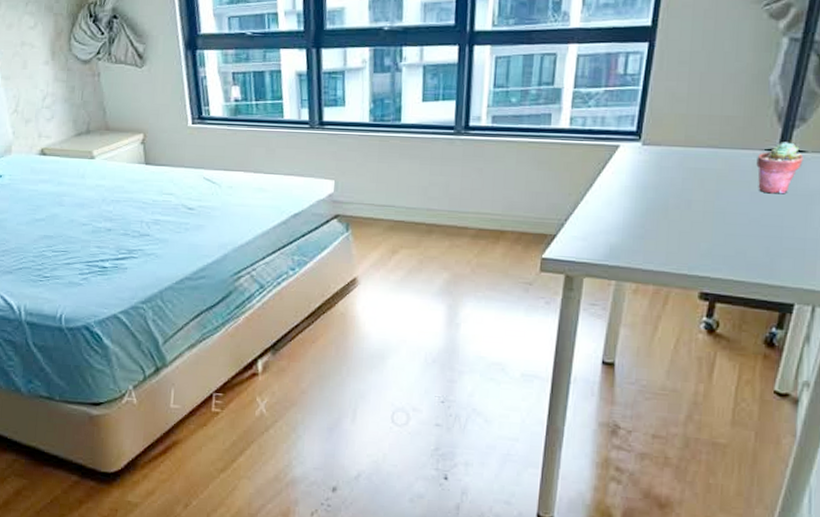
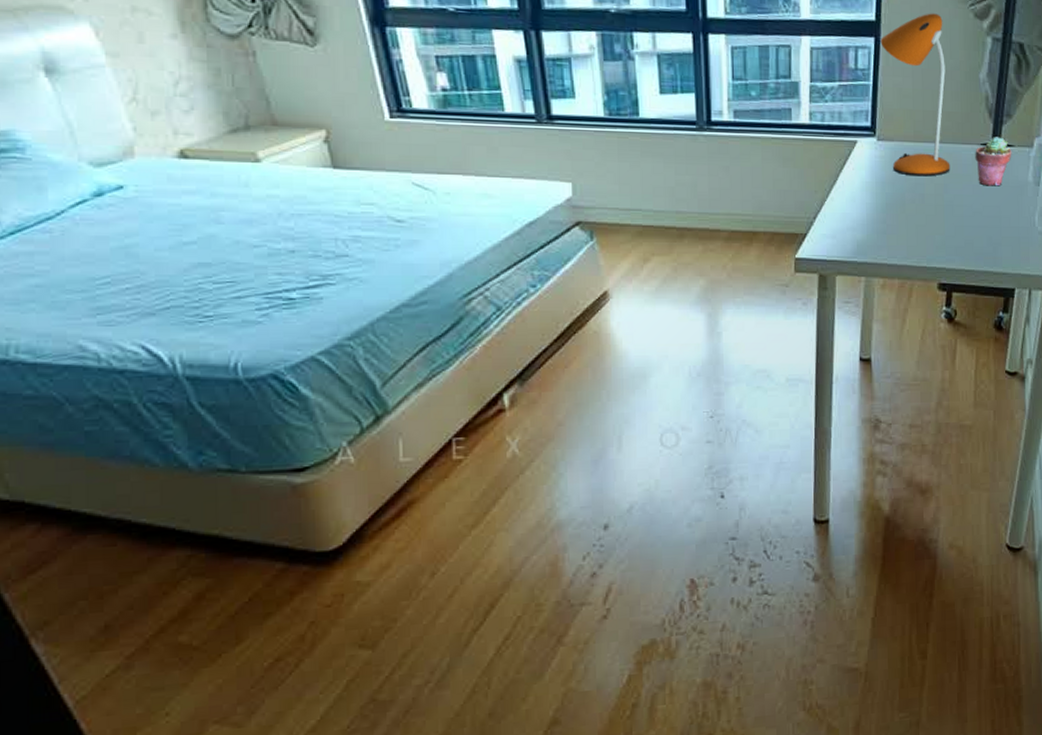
desk lamp: none [655,15,730,182] -> present [880,13,950,177]

